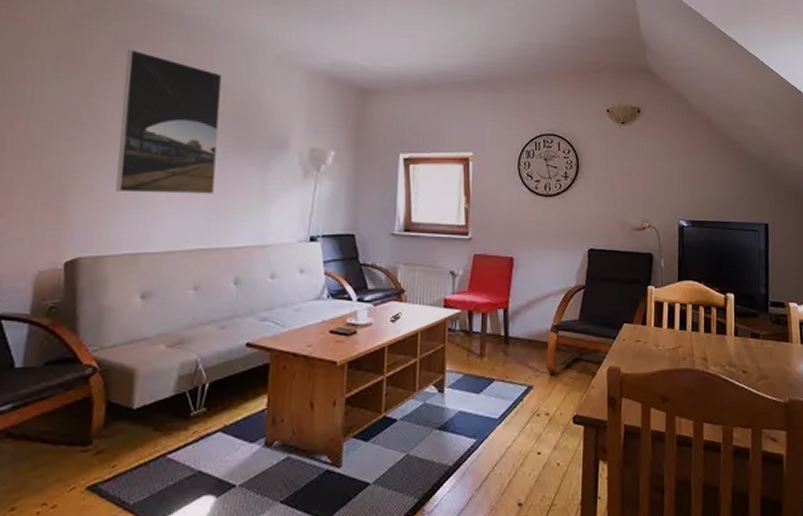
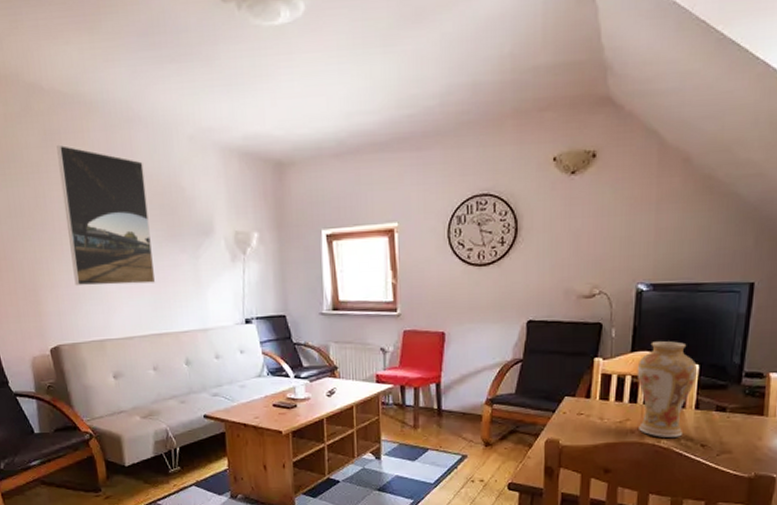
vase: none [684,272,733,364] -> present [637,341,697,437]

